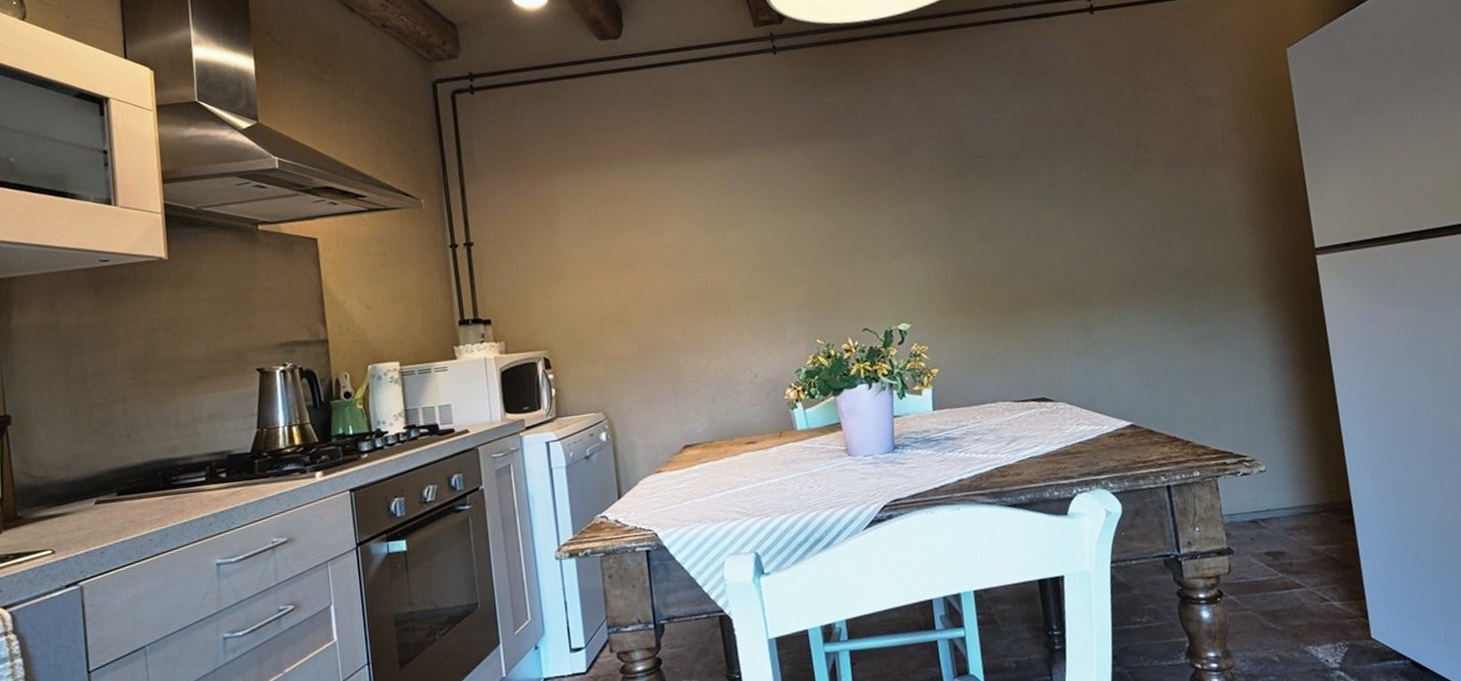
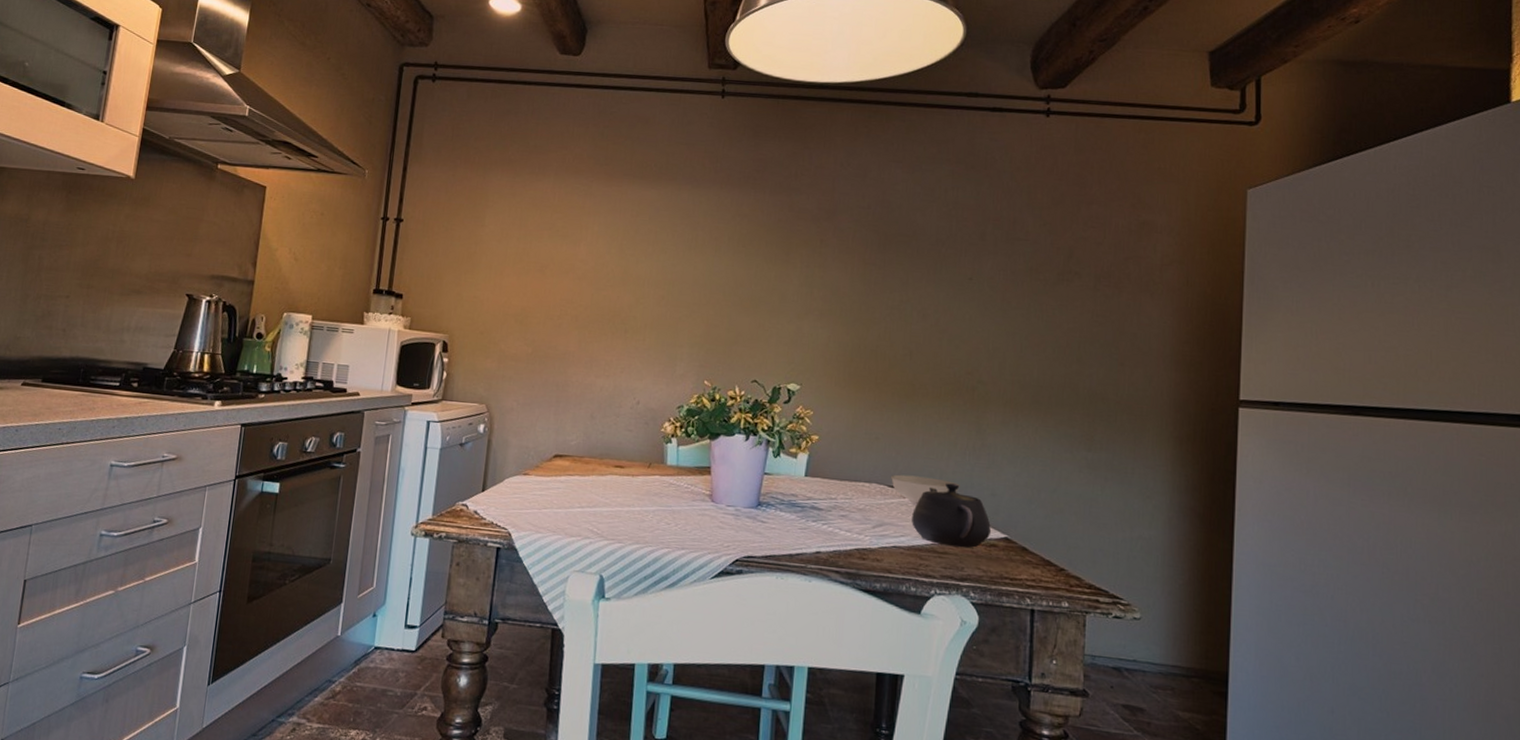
bowl: none [1014,383,1080,413] -> present [891,474,960,504]
teapot: none [1041,385,1117,446] -> present [911,483,991,548]

